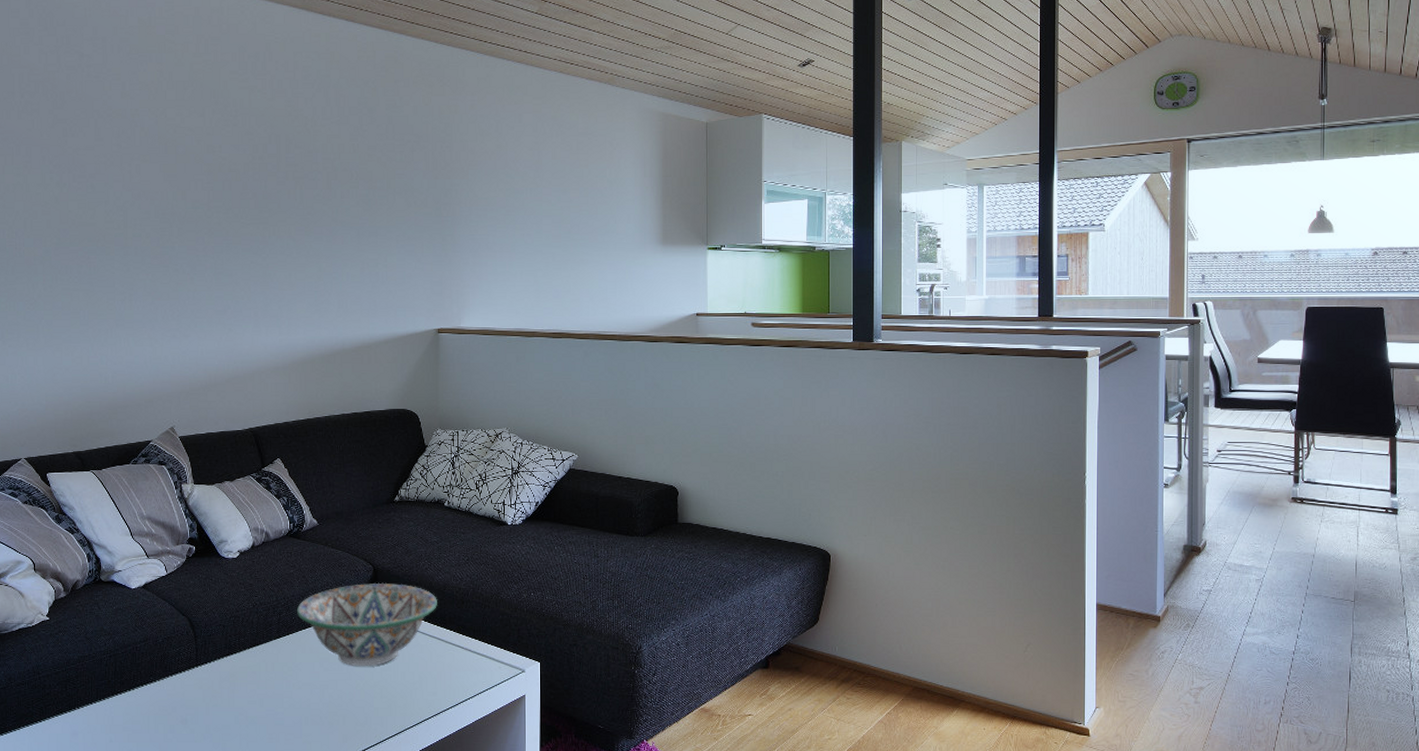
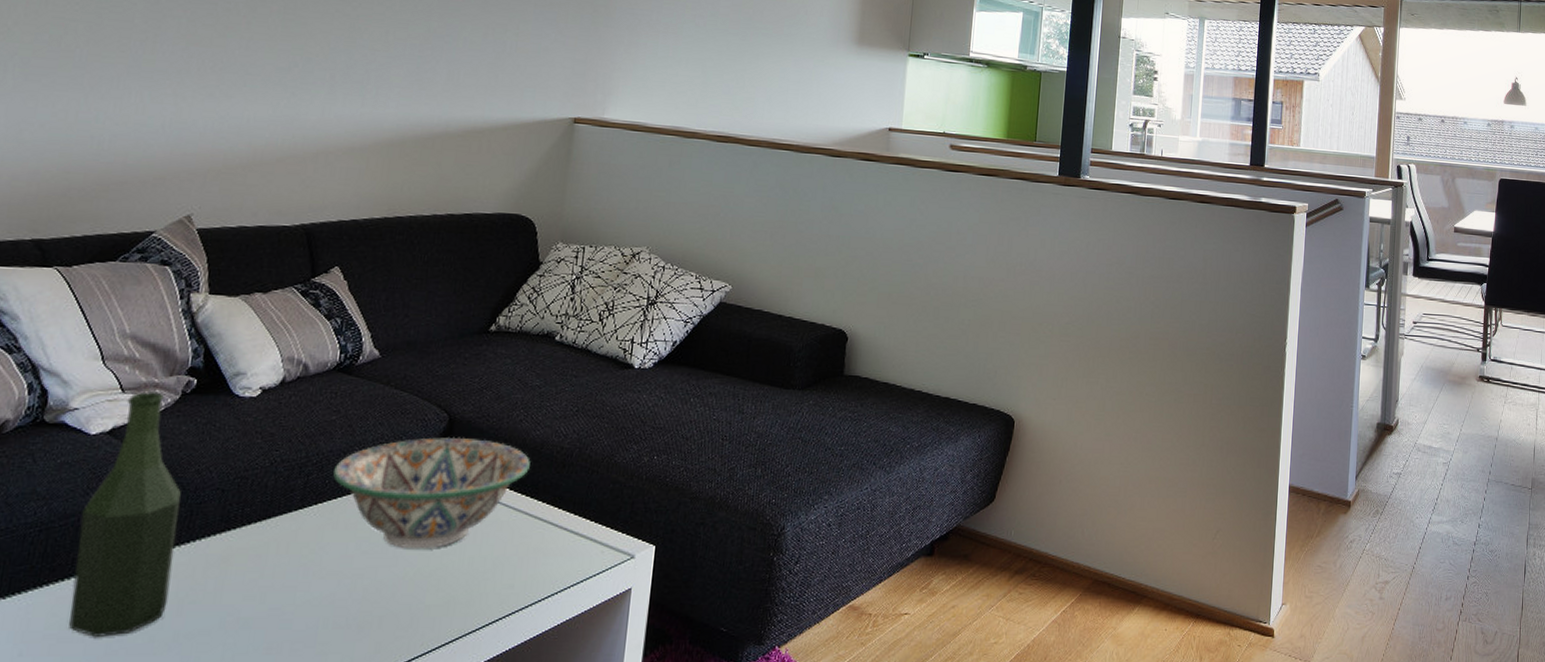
bottle: none [135,557,199,730] -> present [69,391,181,638]

